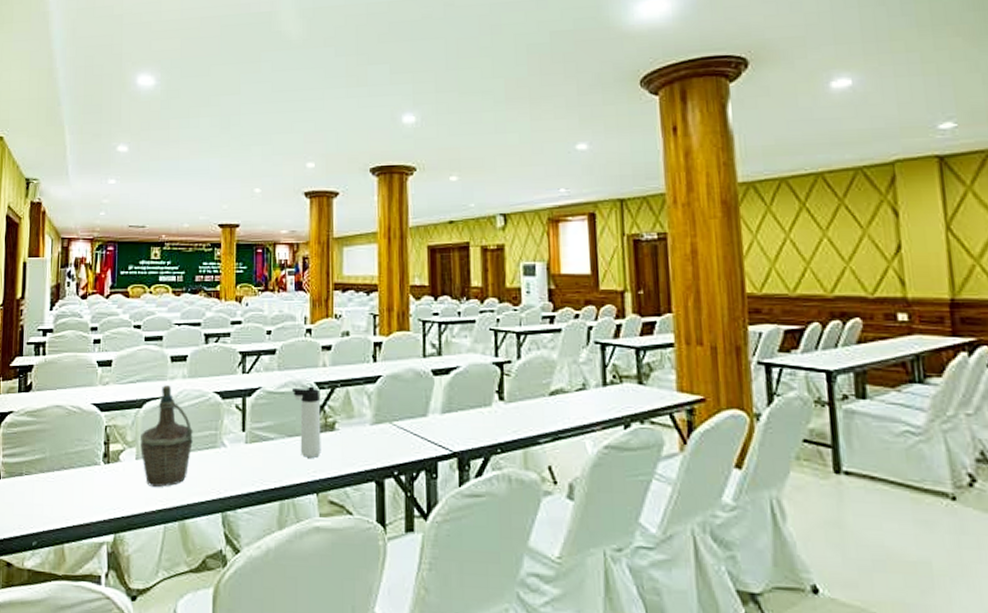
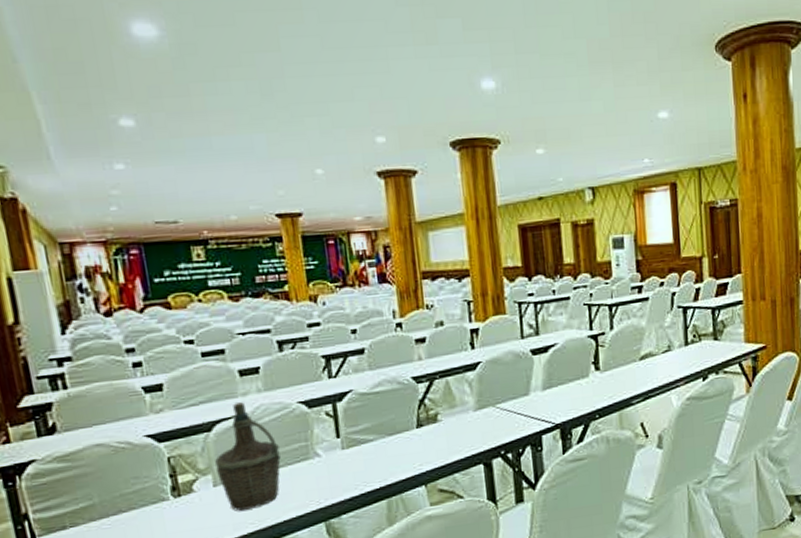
thermos bottle: present [291,386,321,458] -> none [386,381,426,453]

